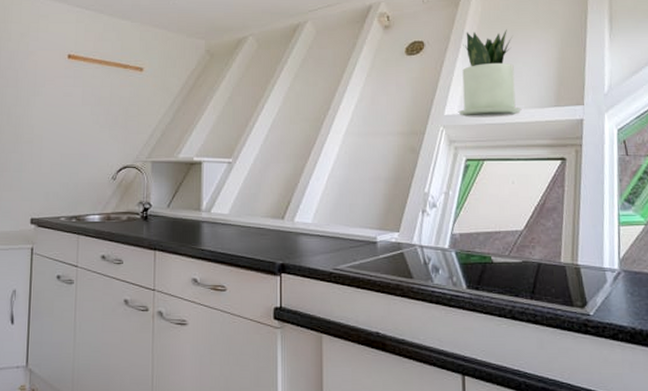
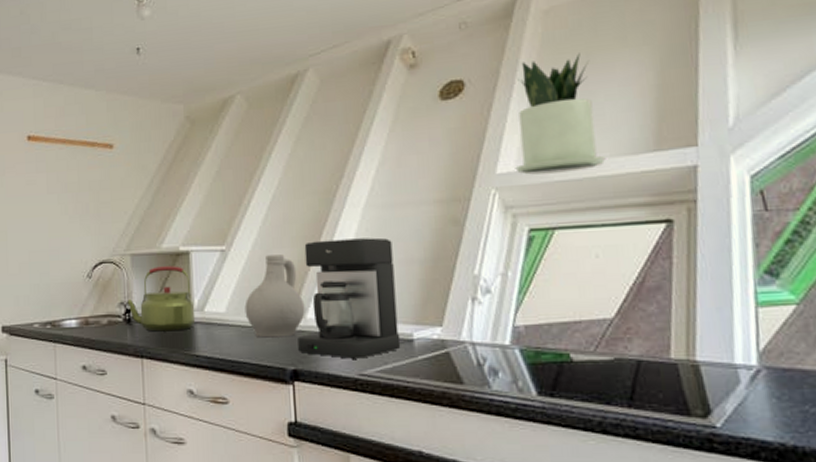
kettle: none [144,173,203,228] -> present [126,266,196,332]
ceramic jug: none [245,168,294,237] -> present [244,254,305,338]
coffee maker: none [286,159,367,256] -> present [298,237,401,359]

